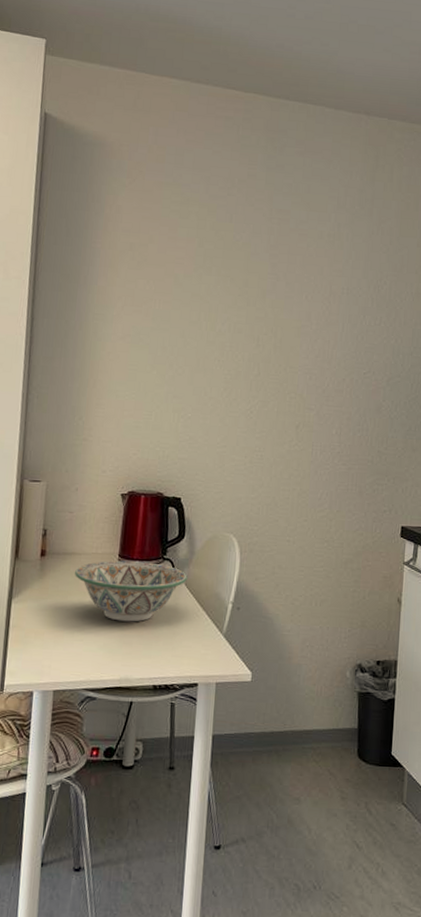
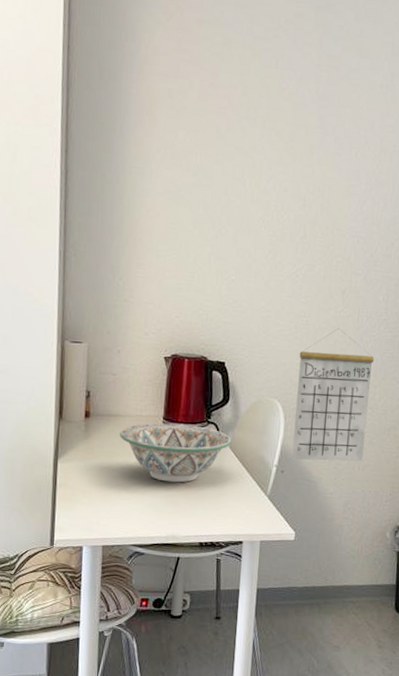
calendar: none [248,462,329,597] -> present [292,328,375,461]

